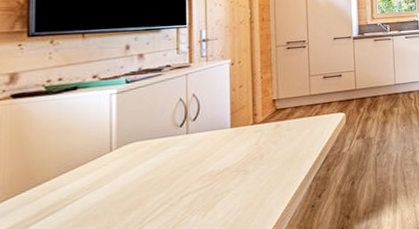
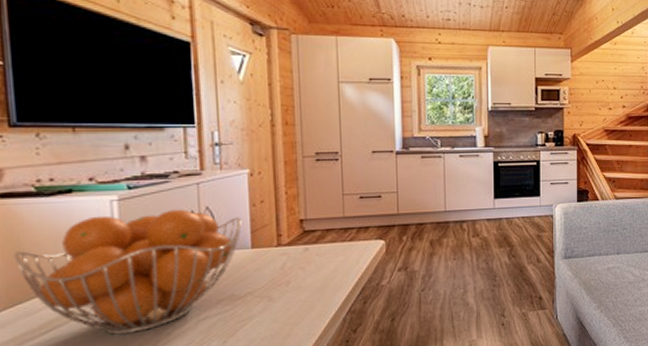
fruit basket: none [19,97,223,217] -> present [13,209,242,335]

